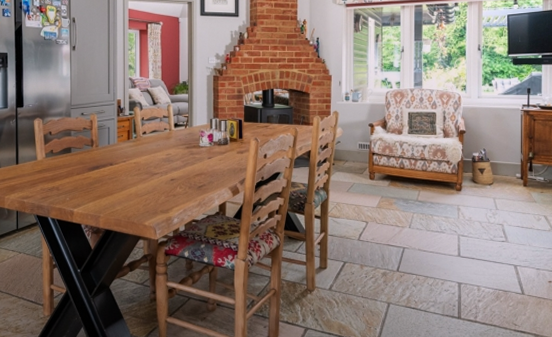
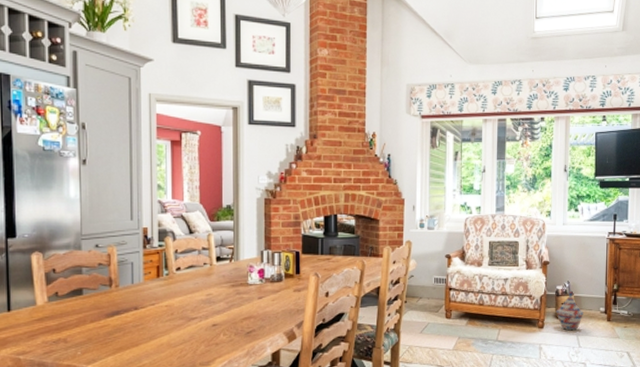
woven basket: none [473,158,500,194] -> present [556,291,583,331]

